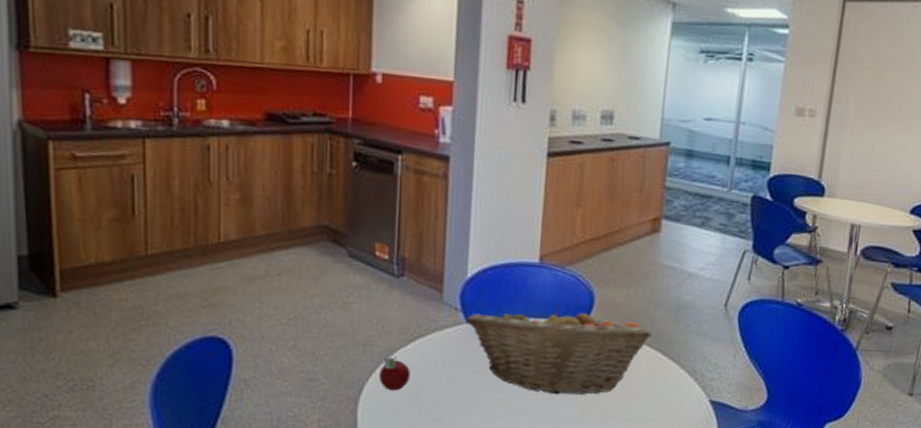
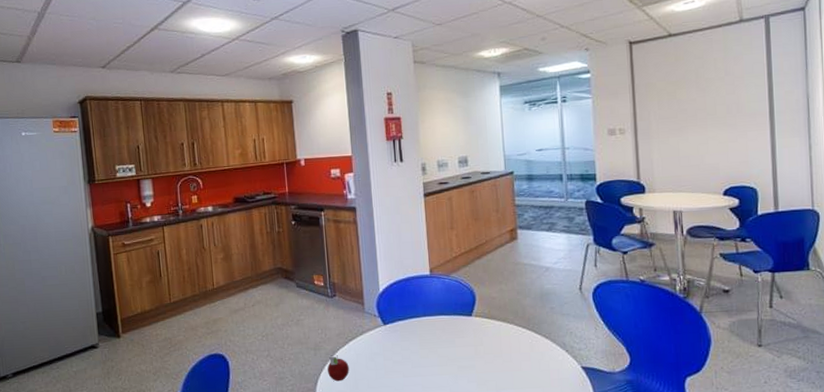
fruit basket: present [466,304,652,395] -> none [383,304,525,374]

